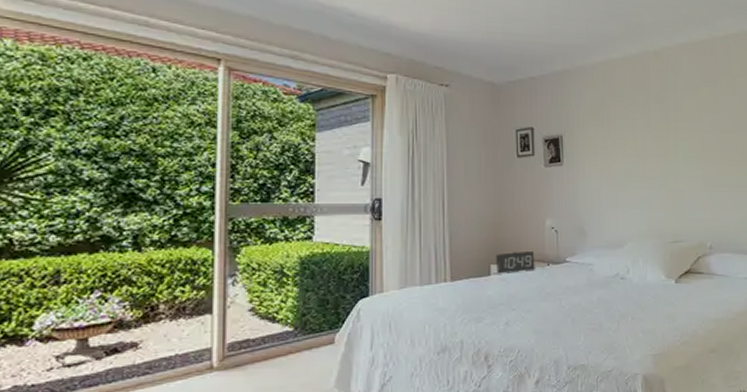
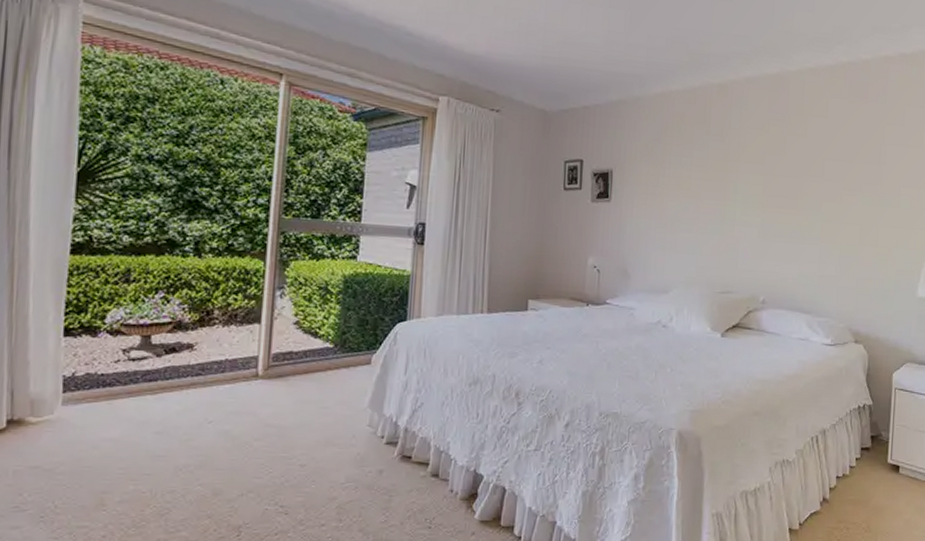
alarm clock: present [496,251,535,274] -> none [533,288,574,311]

